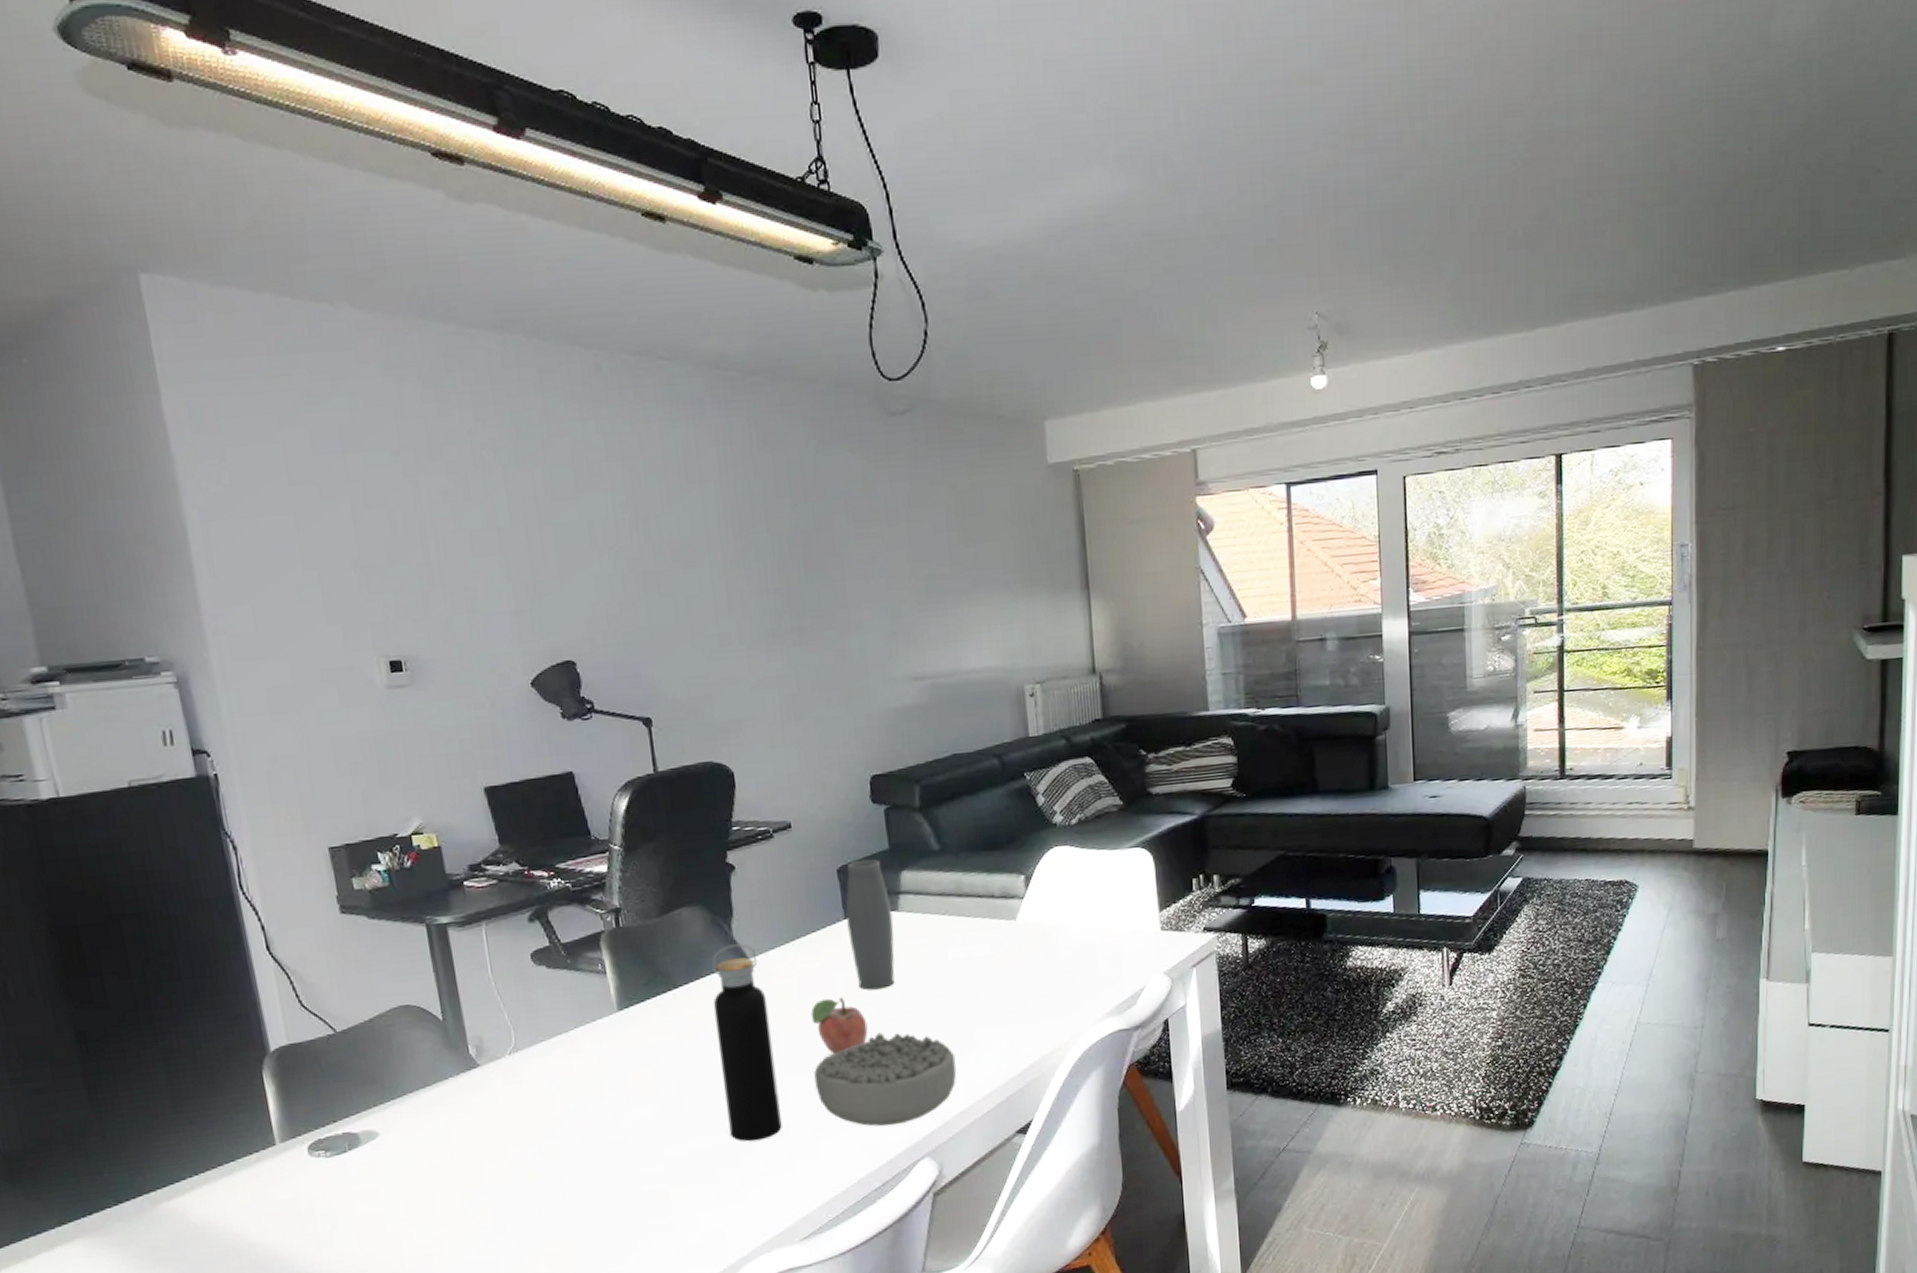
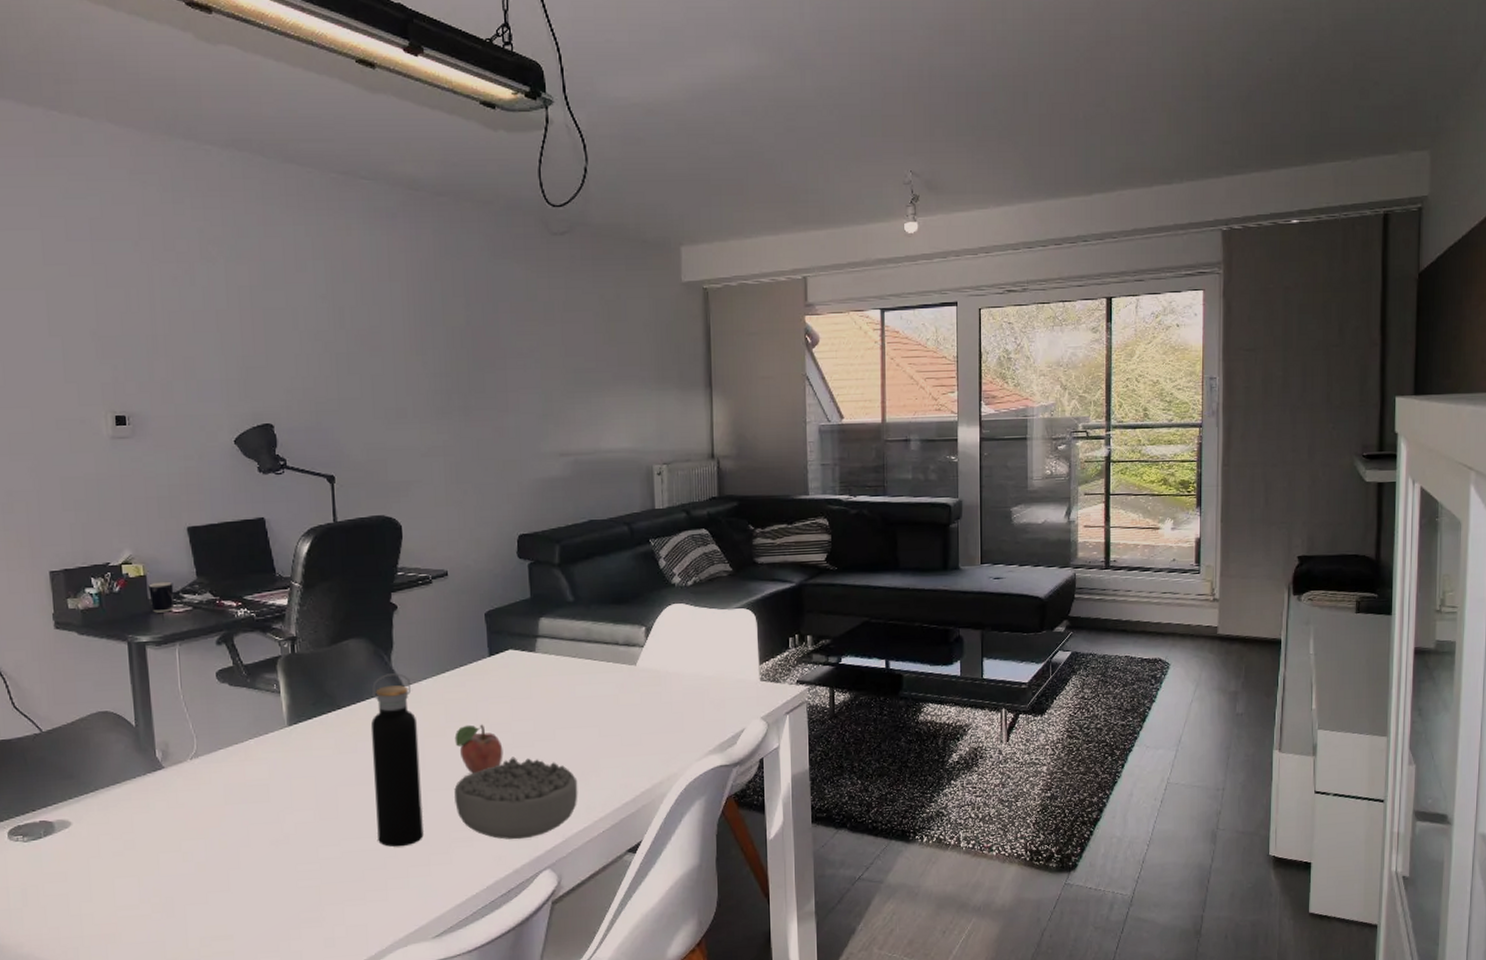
mug: none [444,851,476,889] -> present [148,581,174,613]
vase: present [845,859,895,990] -> none [490,607,531,720]

